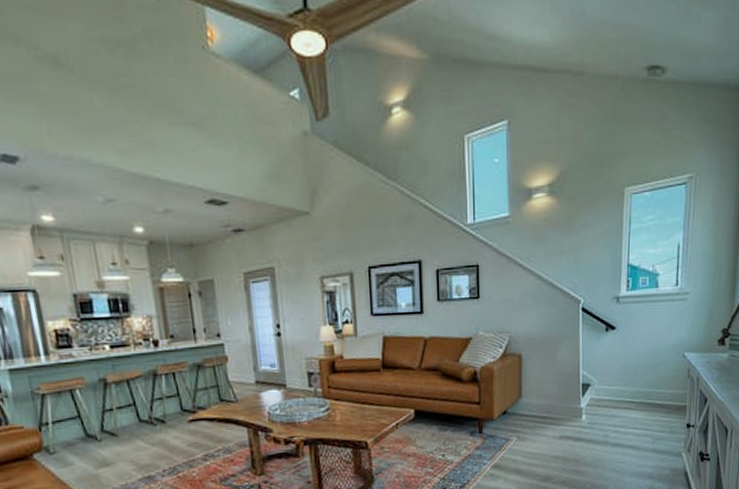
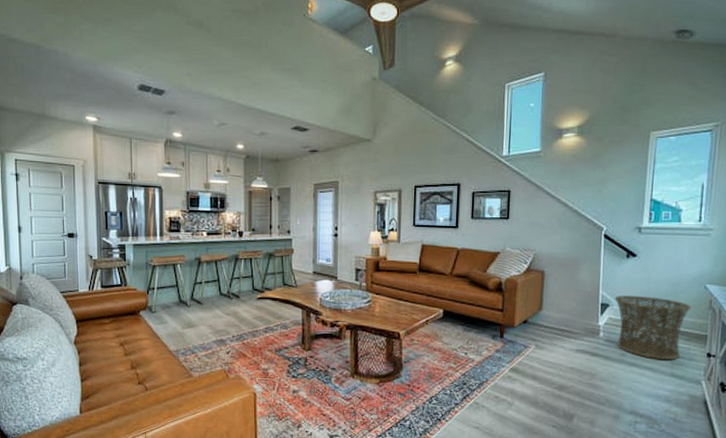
basket: none [595,371,671,437] -> present [614,295,692,360]

